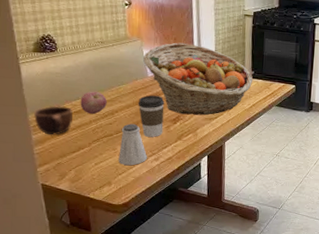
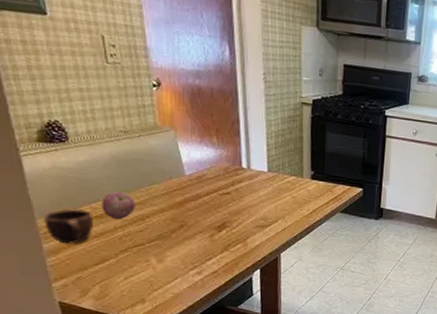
saltshaker: present [118,124,148,166] -> none [153,231,189,281]
coffee cup: present [138,95,165,137] -> none [174,197,207,247]
fruit basket: present [143,43,253,116] -> none [179,134,312,223]

